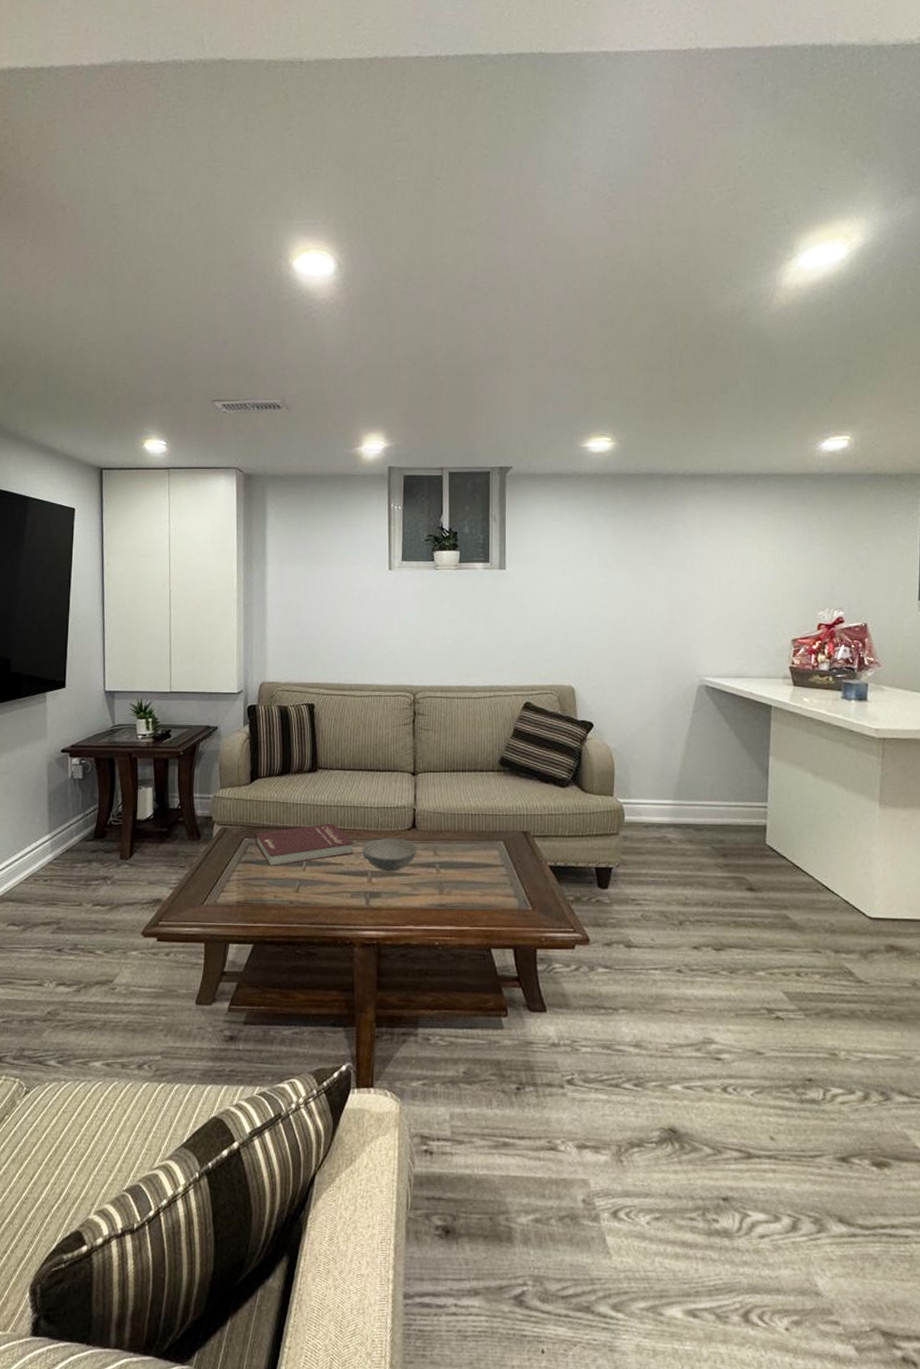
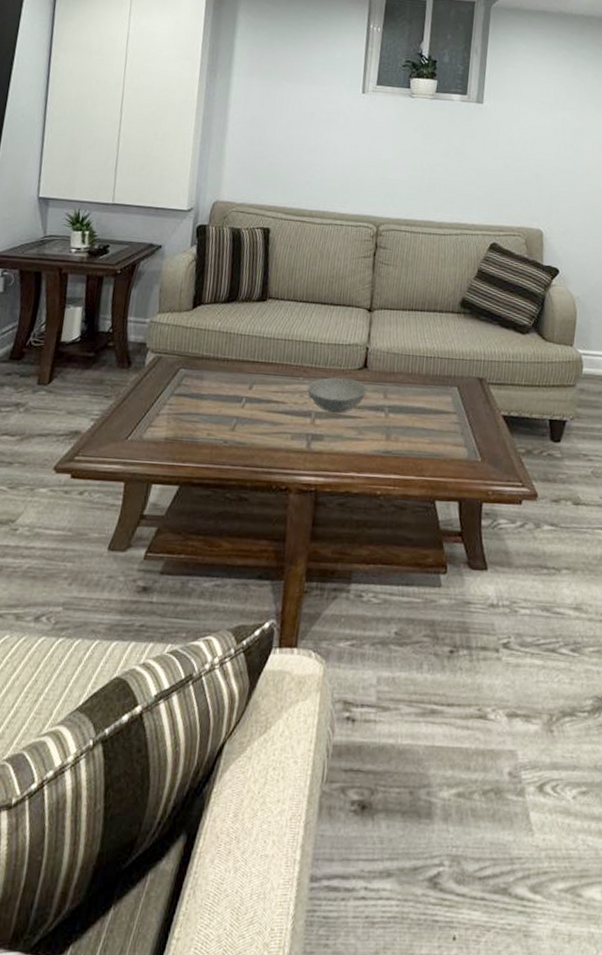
book: present [255,823,354,867] -> none [192,357,299,401]

